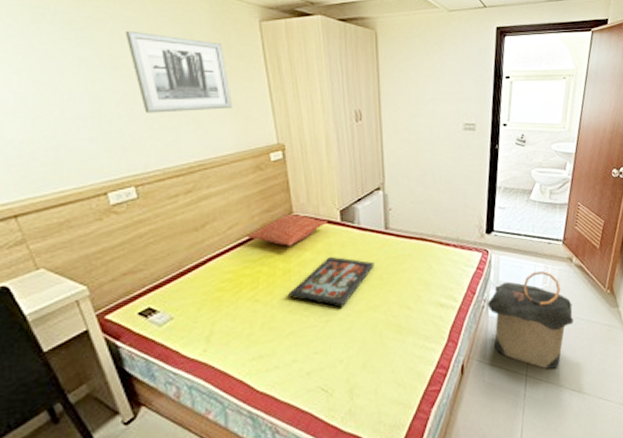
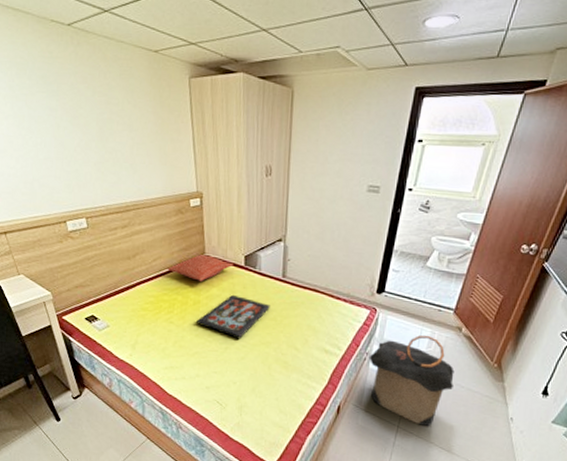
wall art: present [125,30,232,113] -> none [82,84,162,158]

